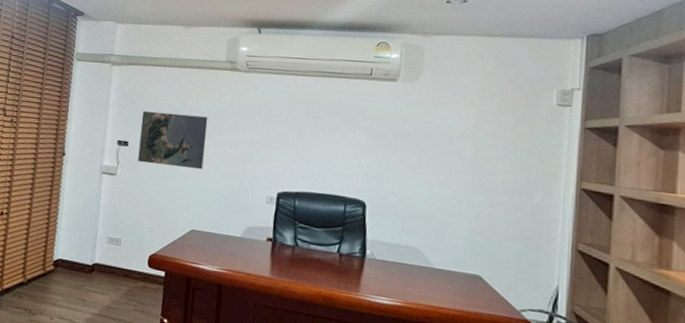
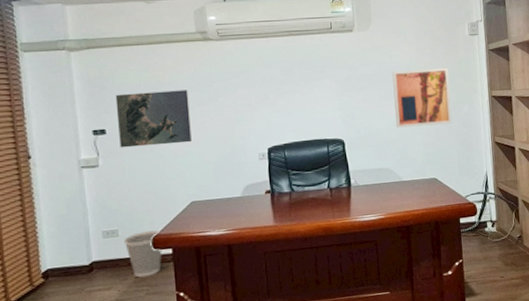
wastebasket: none [123,246,157,293] -> present [123,230,162,278]
wall art: none [435,134,519,212] -> present [392,67,452,128]

